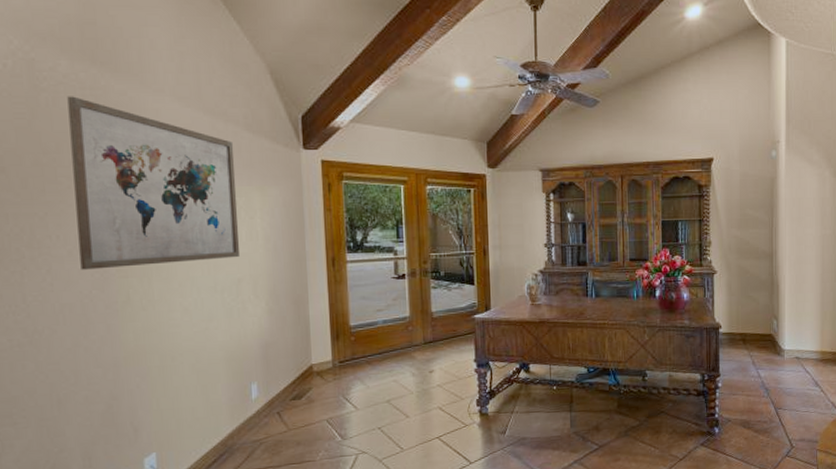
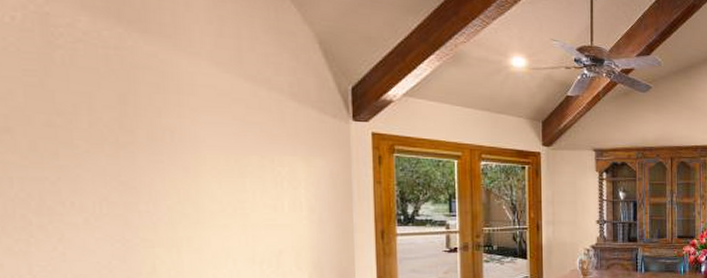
wall art: present [67,96,241,270] -> none [87,55,282,239]

